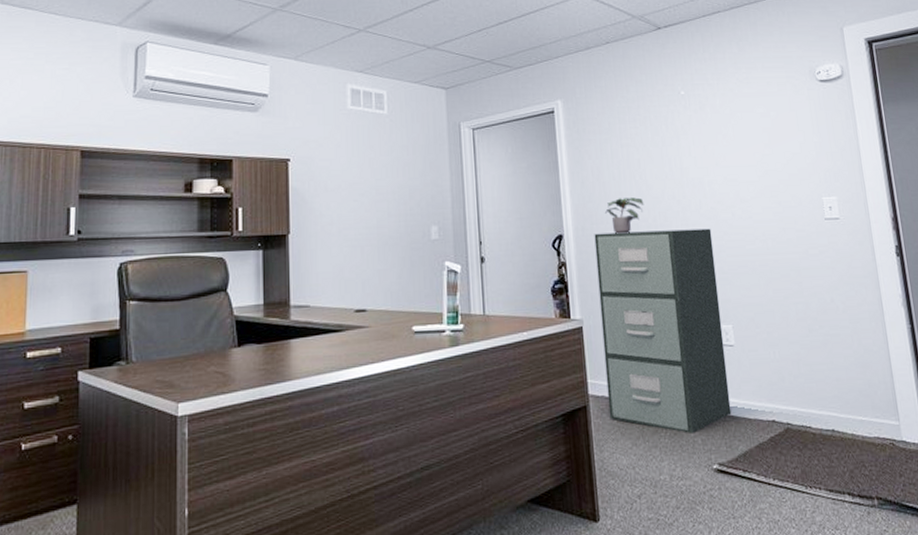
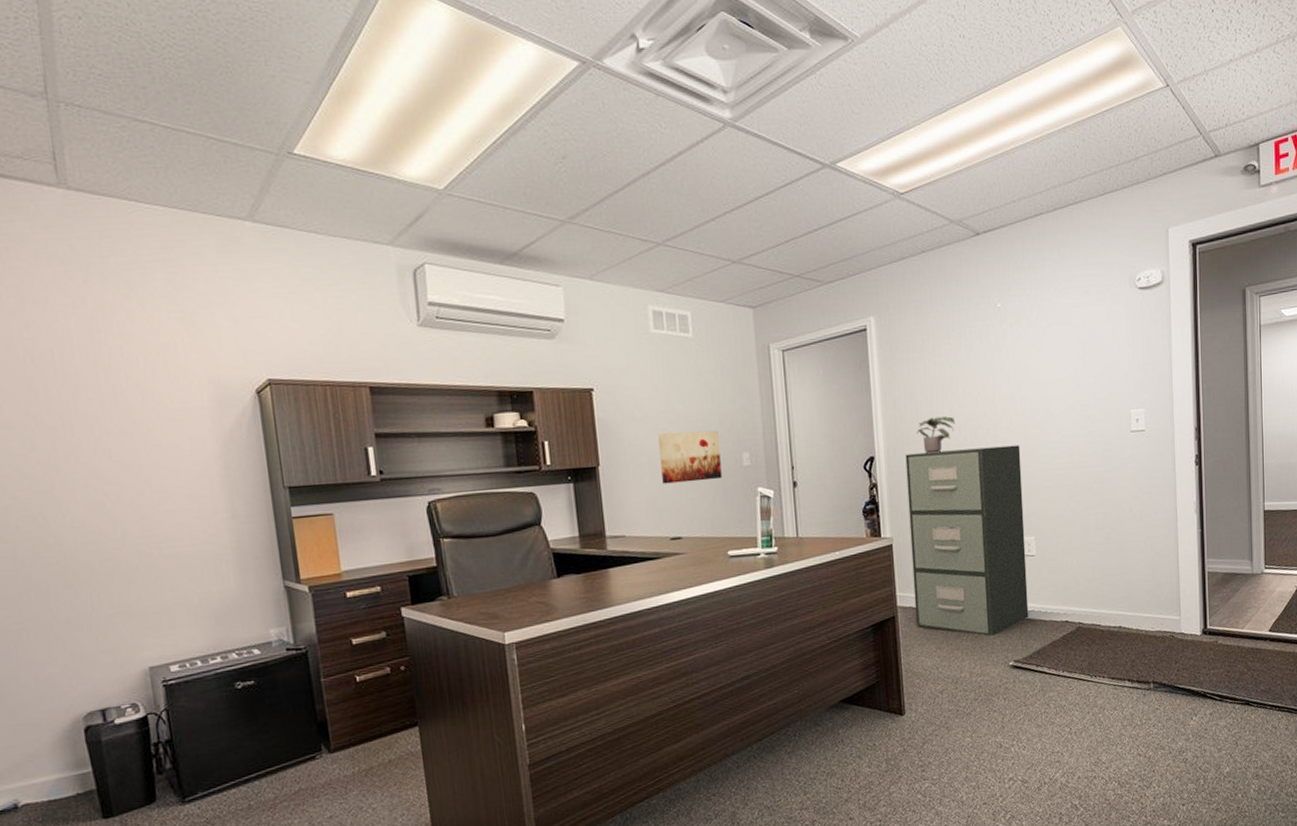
wall art: none [349,203,410,255] -> present [658,430,722,484]

